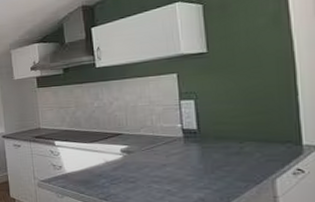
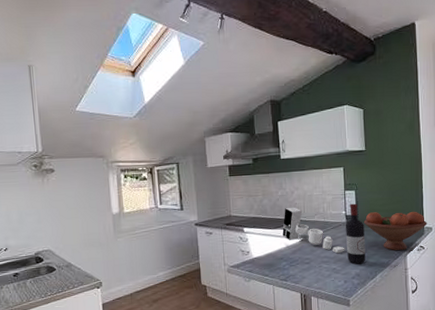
coffee maker: none [100,119,184,173] -> present [282,207,346,254]
wine bottle: none [182,115,213,187] -> present [346,203,366,265]
fruit bowl: none [209,124,308,174] -> present [364,211,427,251]

